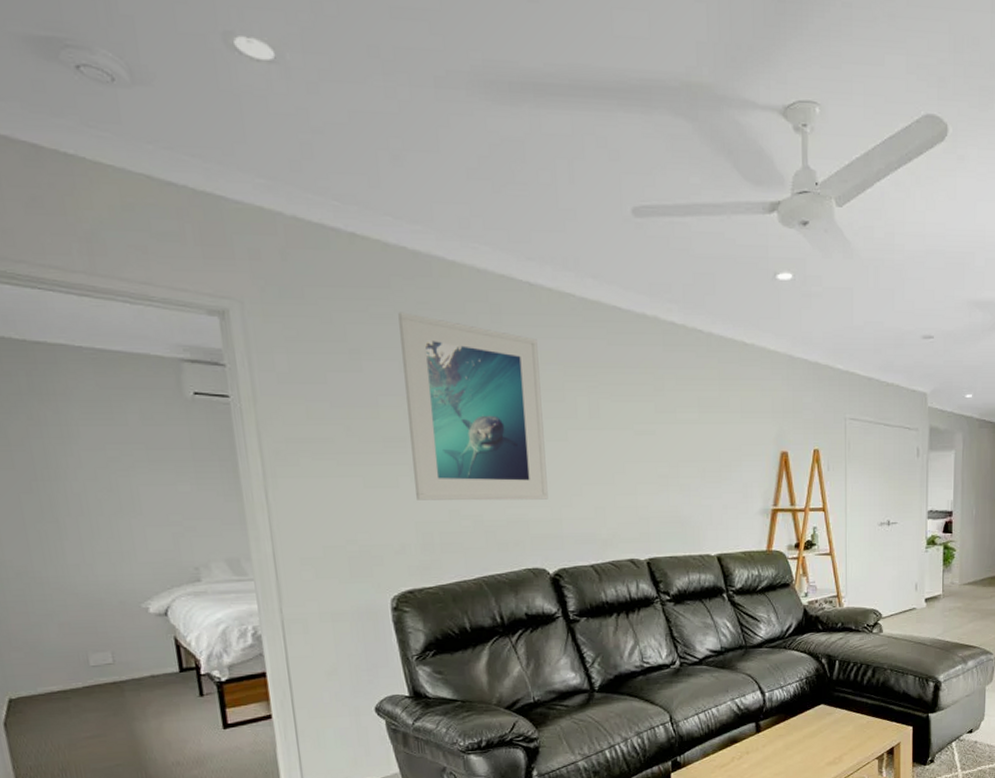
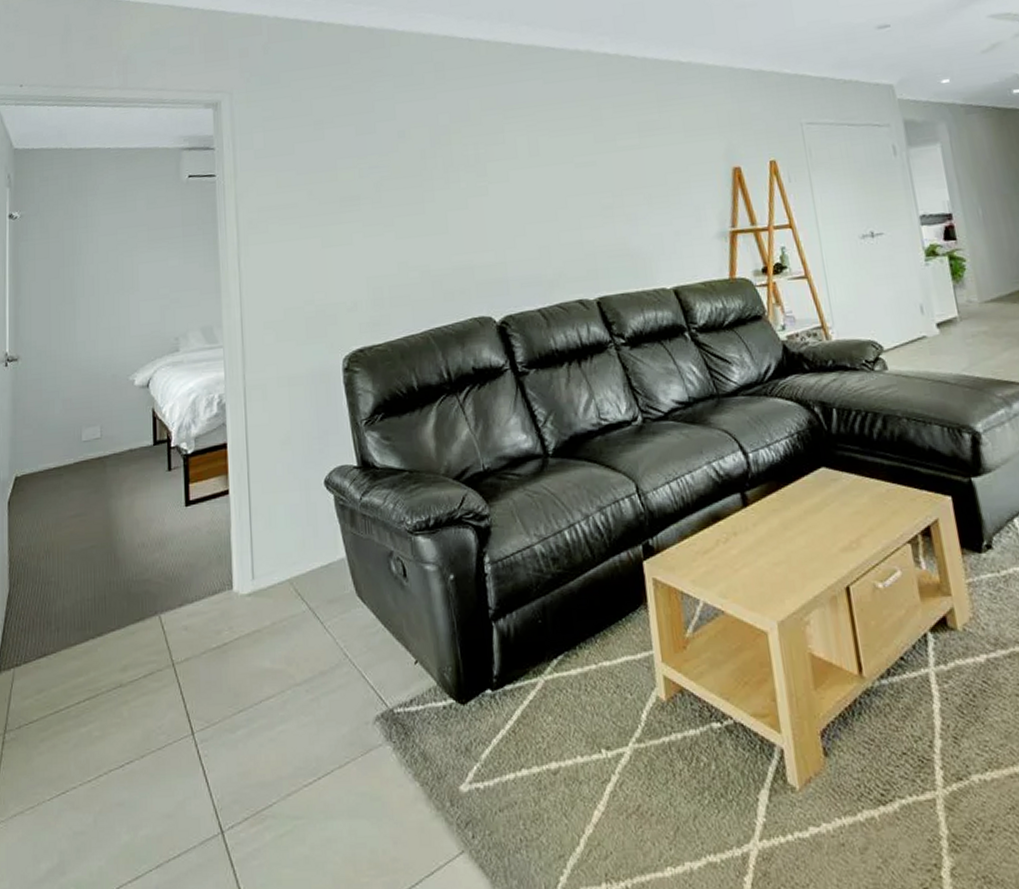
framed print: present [398,312,548,501] -> none [356,81,492,256]

